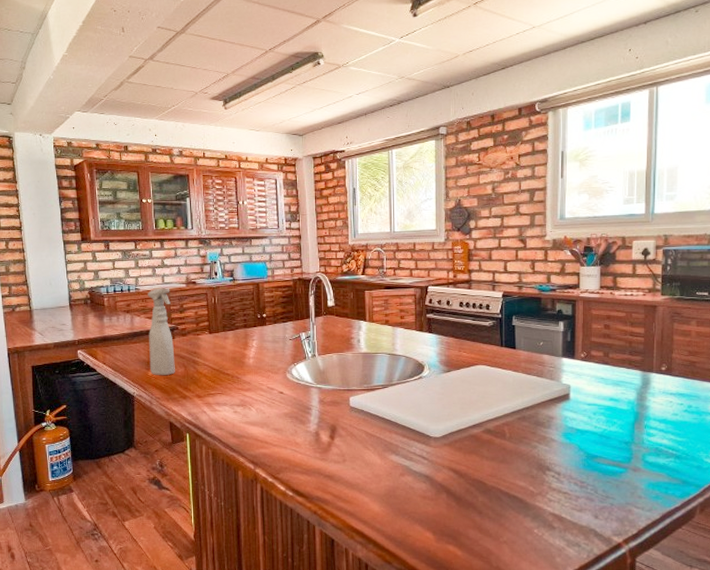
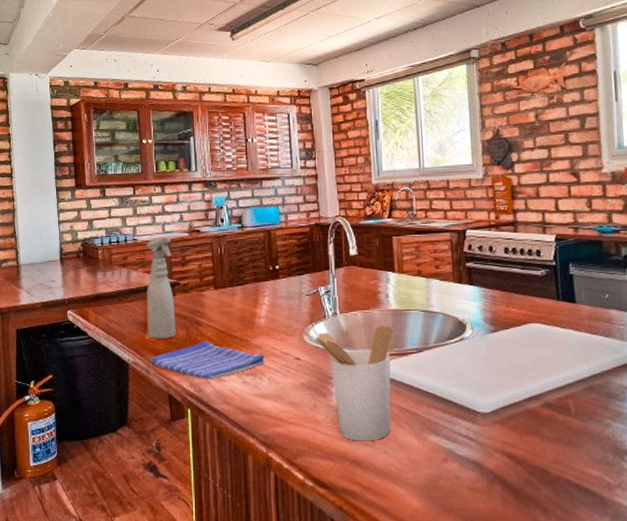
dish towel: none [153,377,253,409] -> present [150,340,265,379]
utensil holder: none [292,365,364,460] -> present [310,325,394,442]

